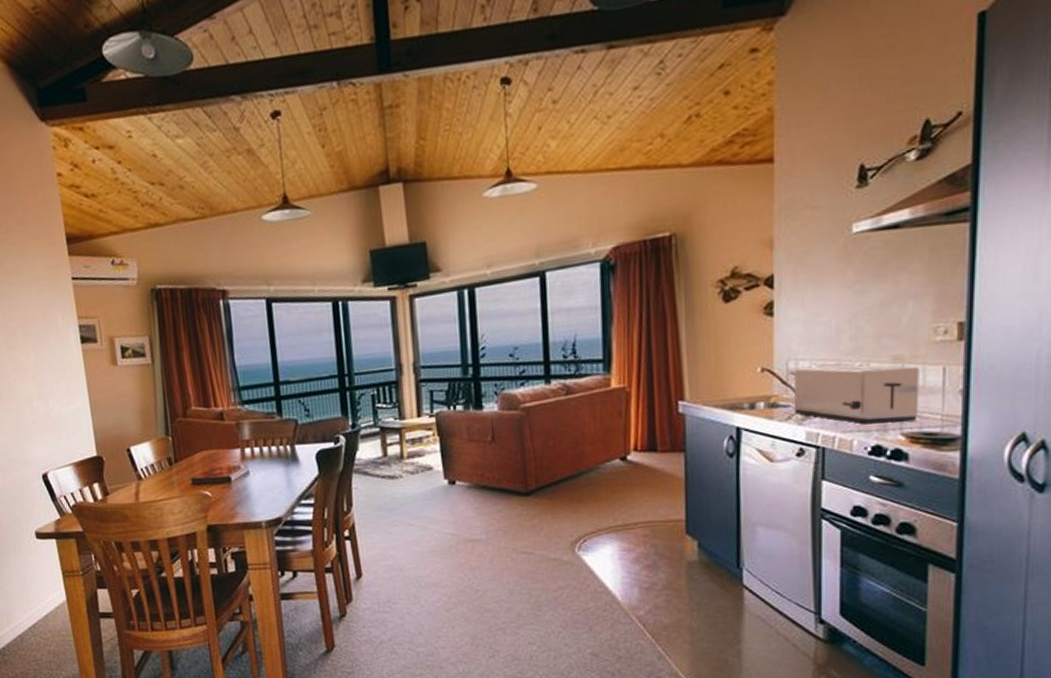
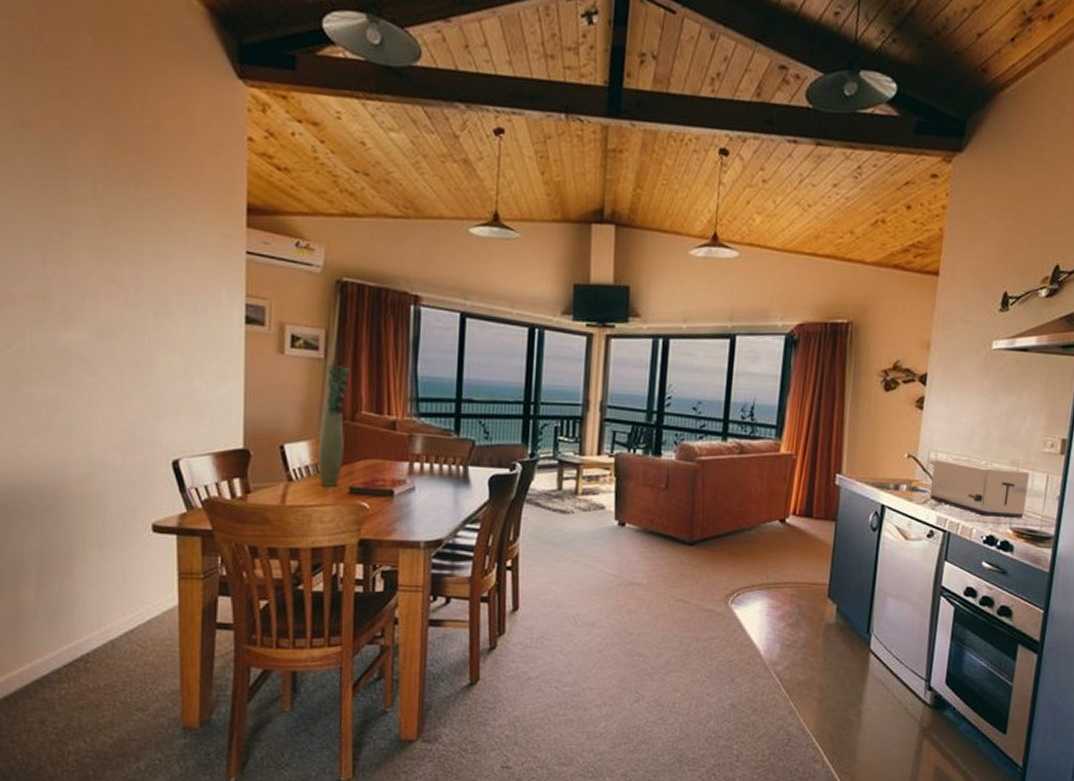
vase: none [155,363,182,482] -> present [319,359,350,488]

